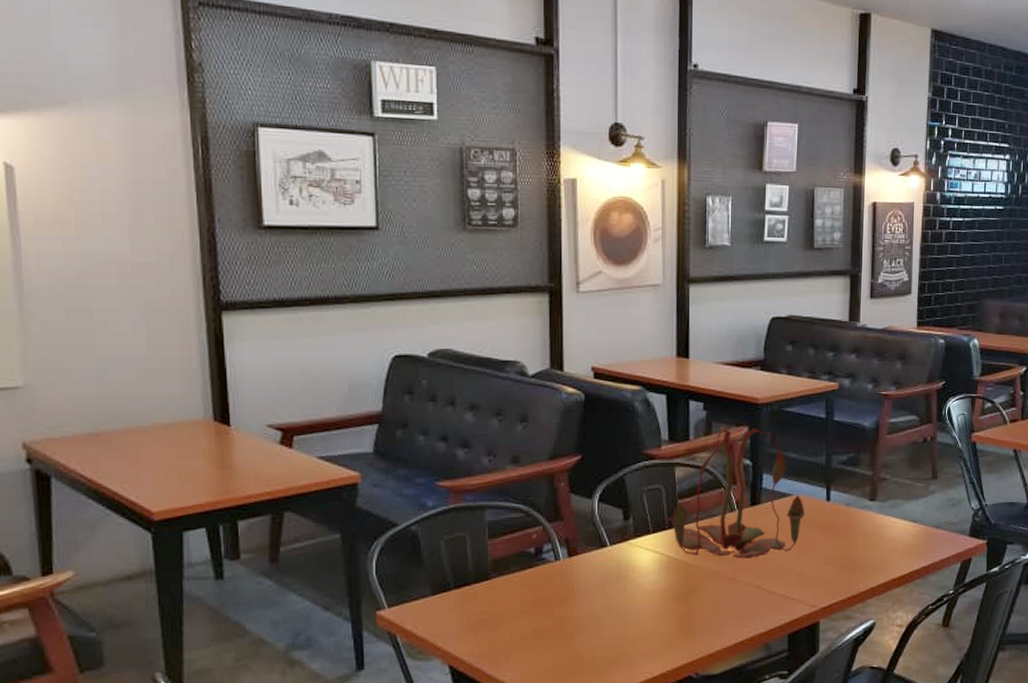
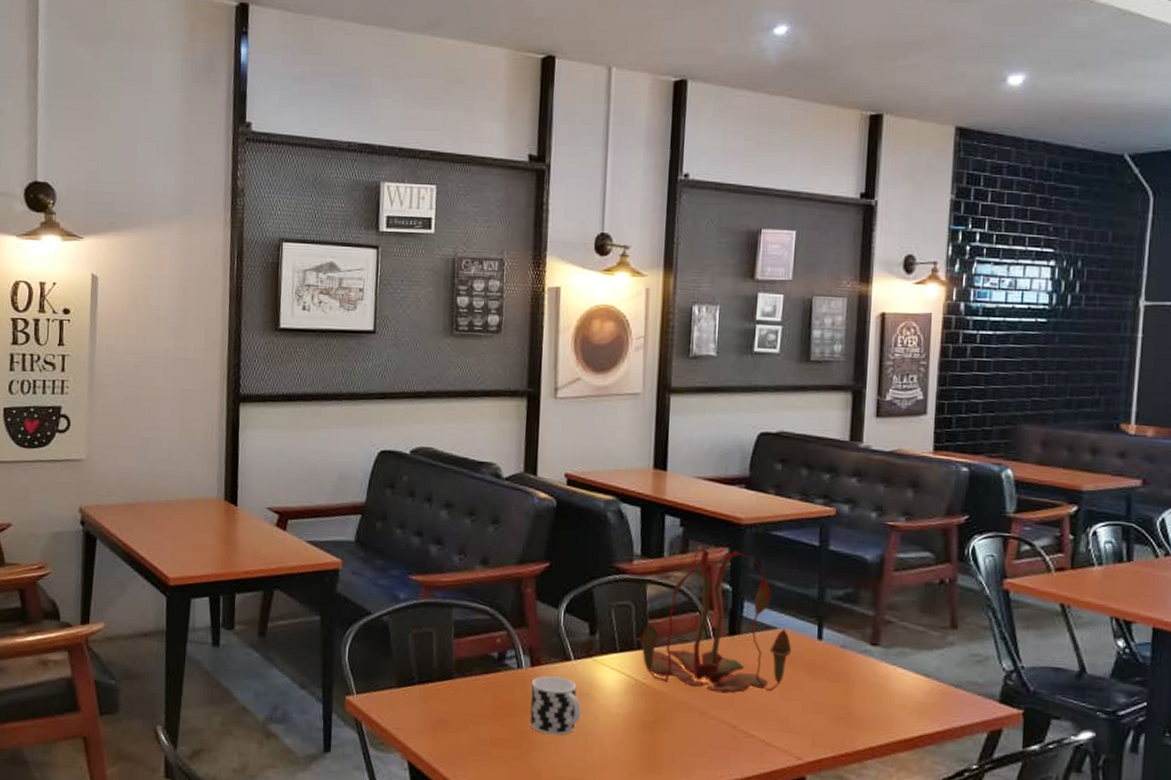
cup: none [570,563,619,619] -> present [530,676,581,736]

